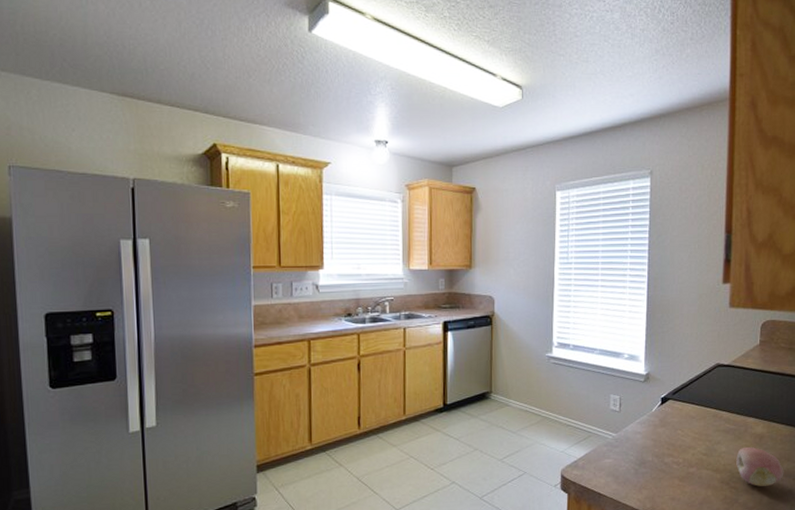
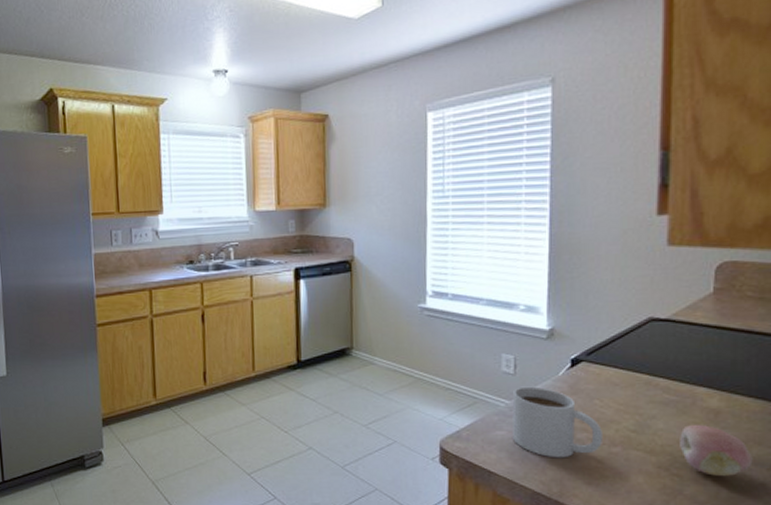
mug: none [618,421,683,480] -> present [512,386,602,458]

